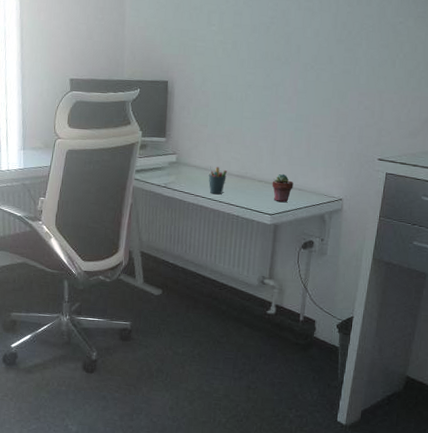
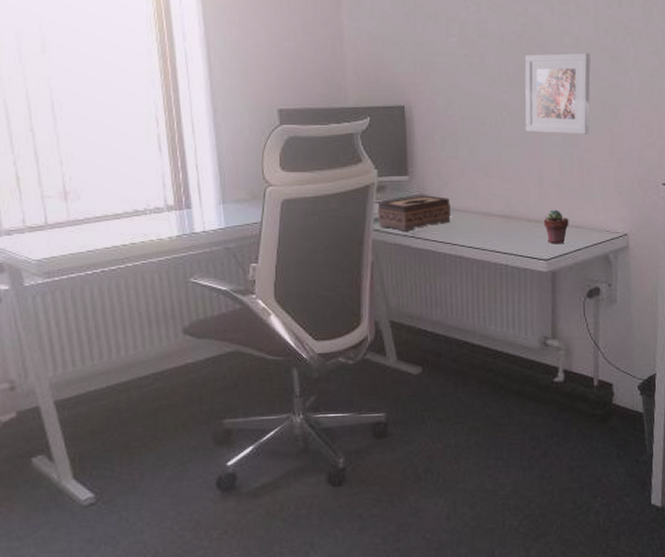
tissue box: none [138,154,197,182] -> present [377,195,451,231]
pen holder: present [208,165,227,195] -> none [465,205,488,241]
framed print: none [265,42,327,113] -> present [525,52,591,135]

